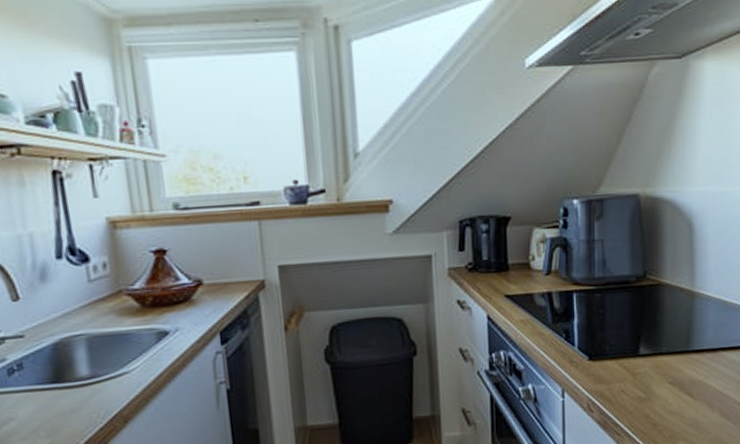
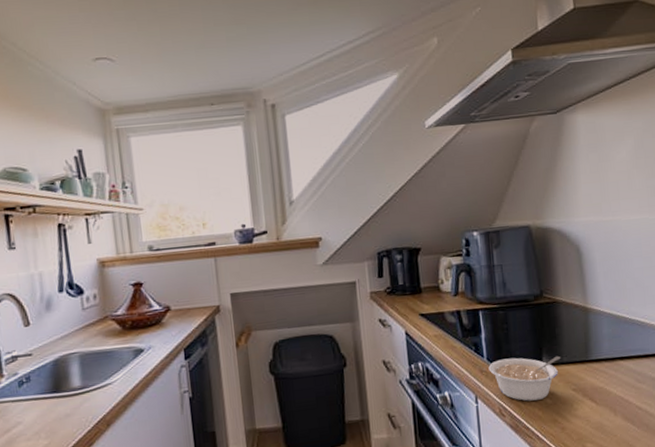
legume: none [579,345,660,395] -> present [488,356,561,401]

